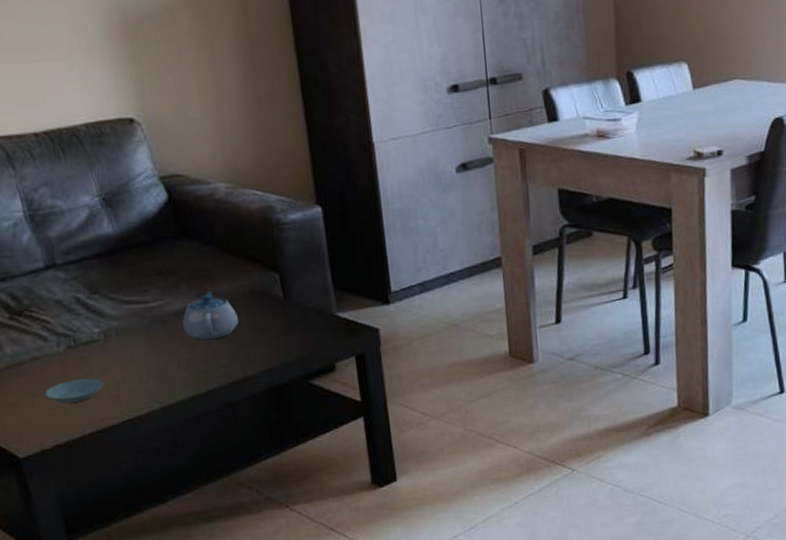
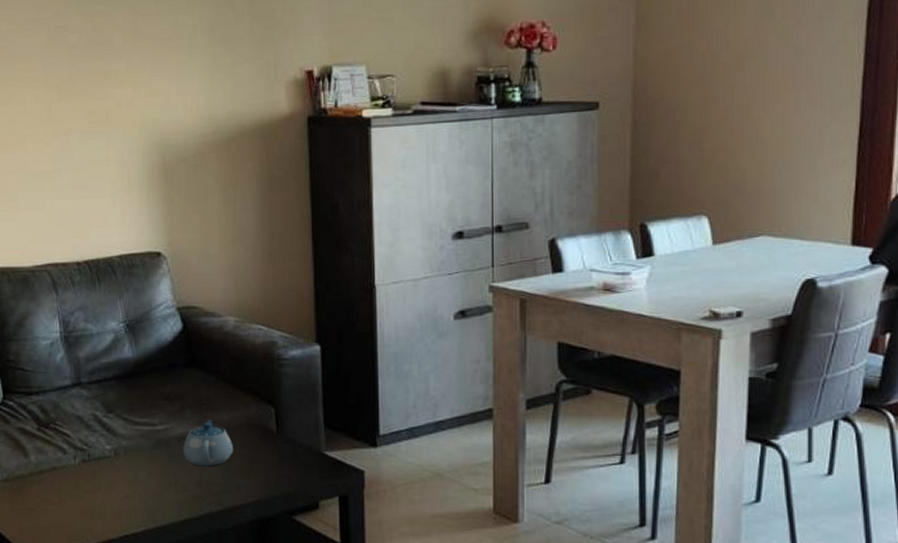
saucer: present [45,378,104,404] -> none [59,492,109,514]

